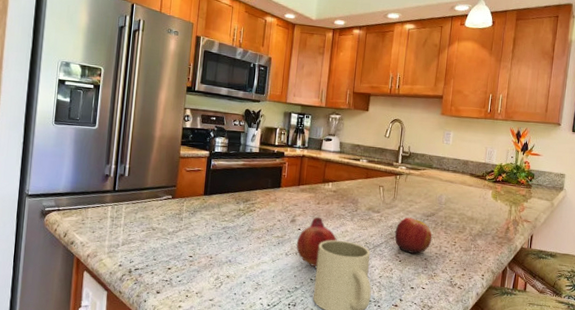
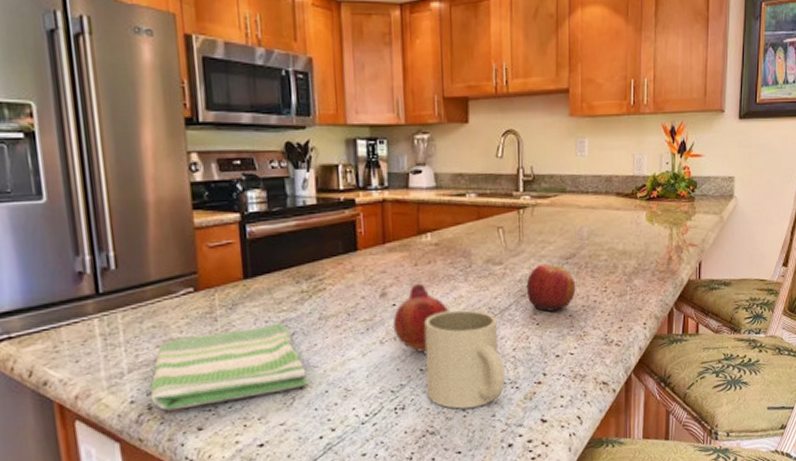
dish towel: none [131,227,233,277] -> present [149,322,309,411]

